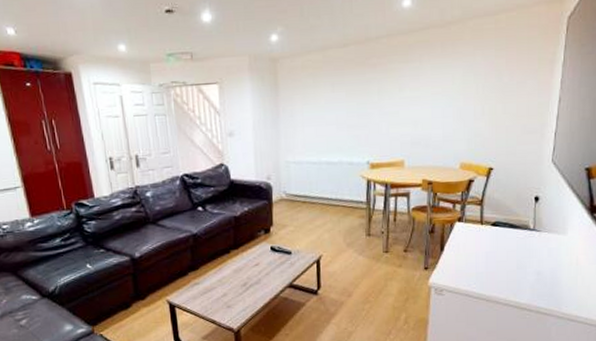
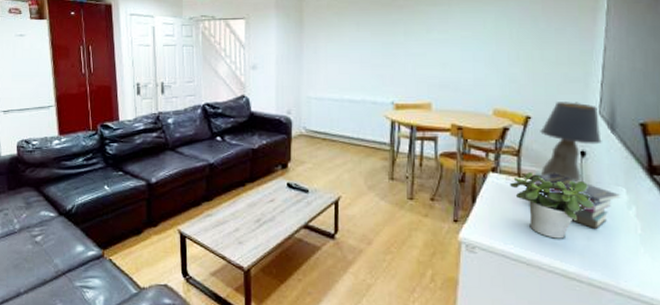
potted plant: none [474,219,545,276] -> present [510,172,595,239]
books: none [487,218,566,265] -> present [525,173,620,230]
table lamp: none [501,151,553,225] -> present [540,102,602,182]

